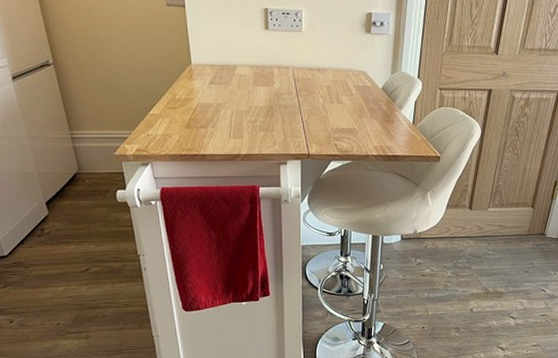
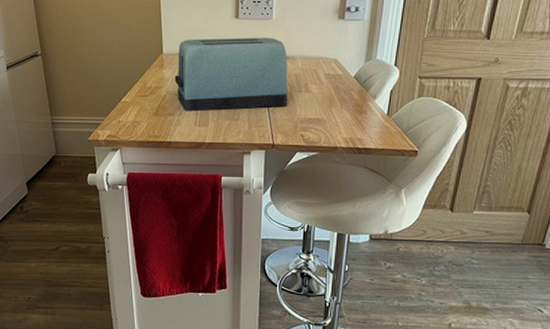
toaster: none [205,49,320,124] -> present [174,37,288,112]

